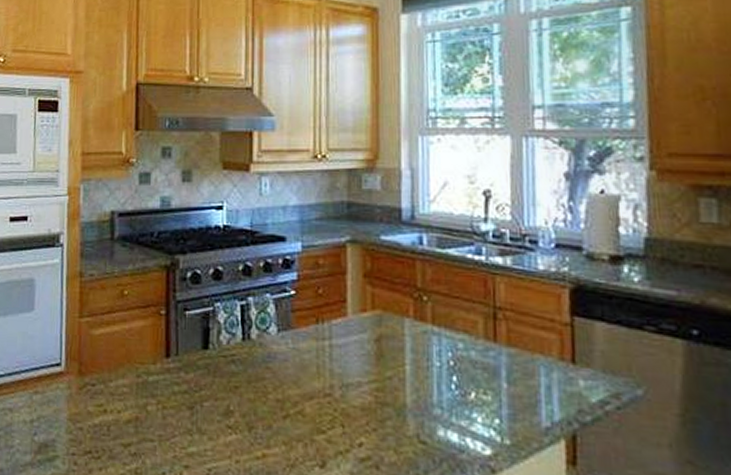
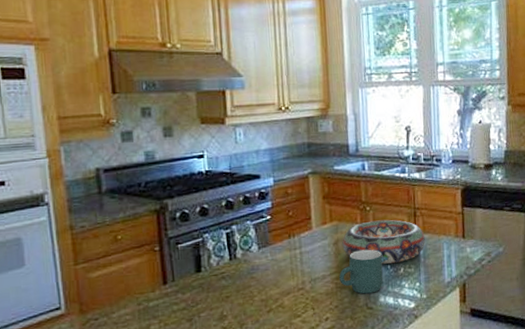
mug: none [381,355,444,421] -> present [339,249,383,294]
decorative bowl: none [387,316,510,383] -> present [342,220,425,264]

